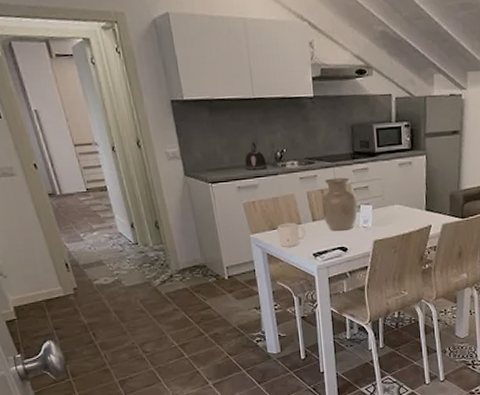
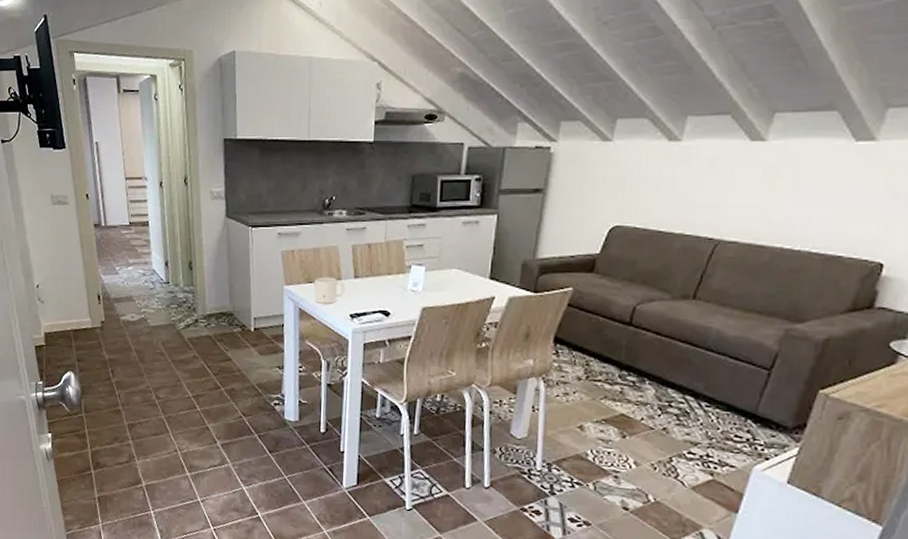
kettle: present [245,142,268,171] -> none [289,186,313,218]
vase: present [321,177,357,232] -> none [366,232,408,293]

